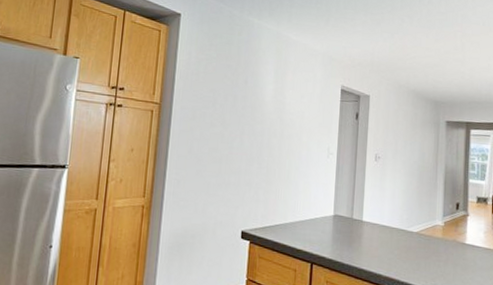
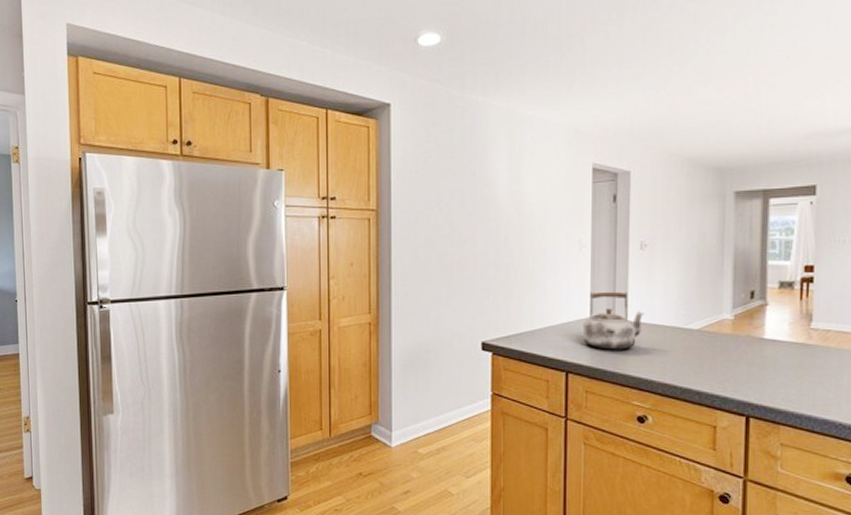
kettle: none [326,192,376,246] -> present [582,291,644,350]

